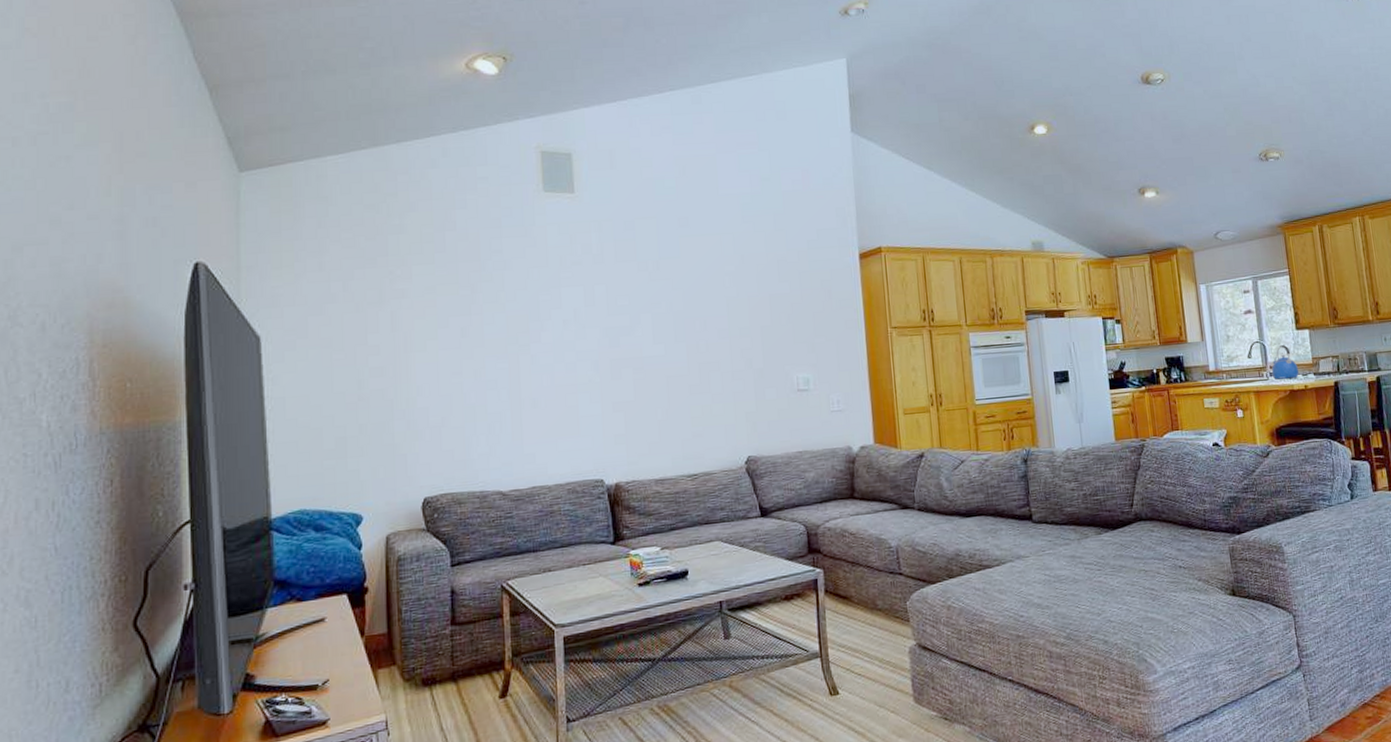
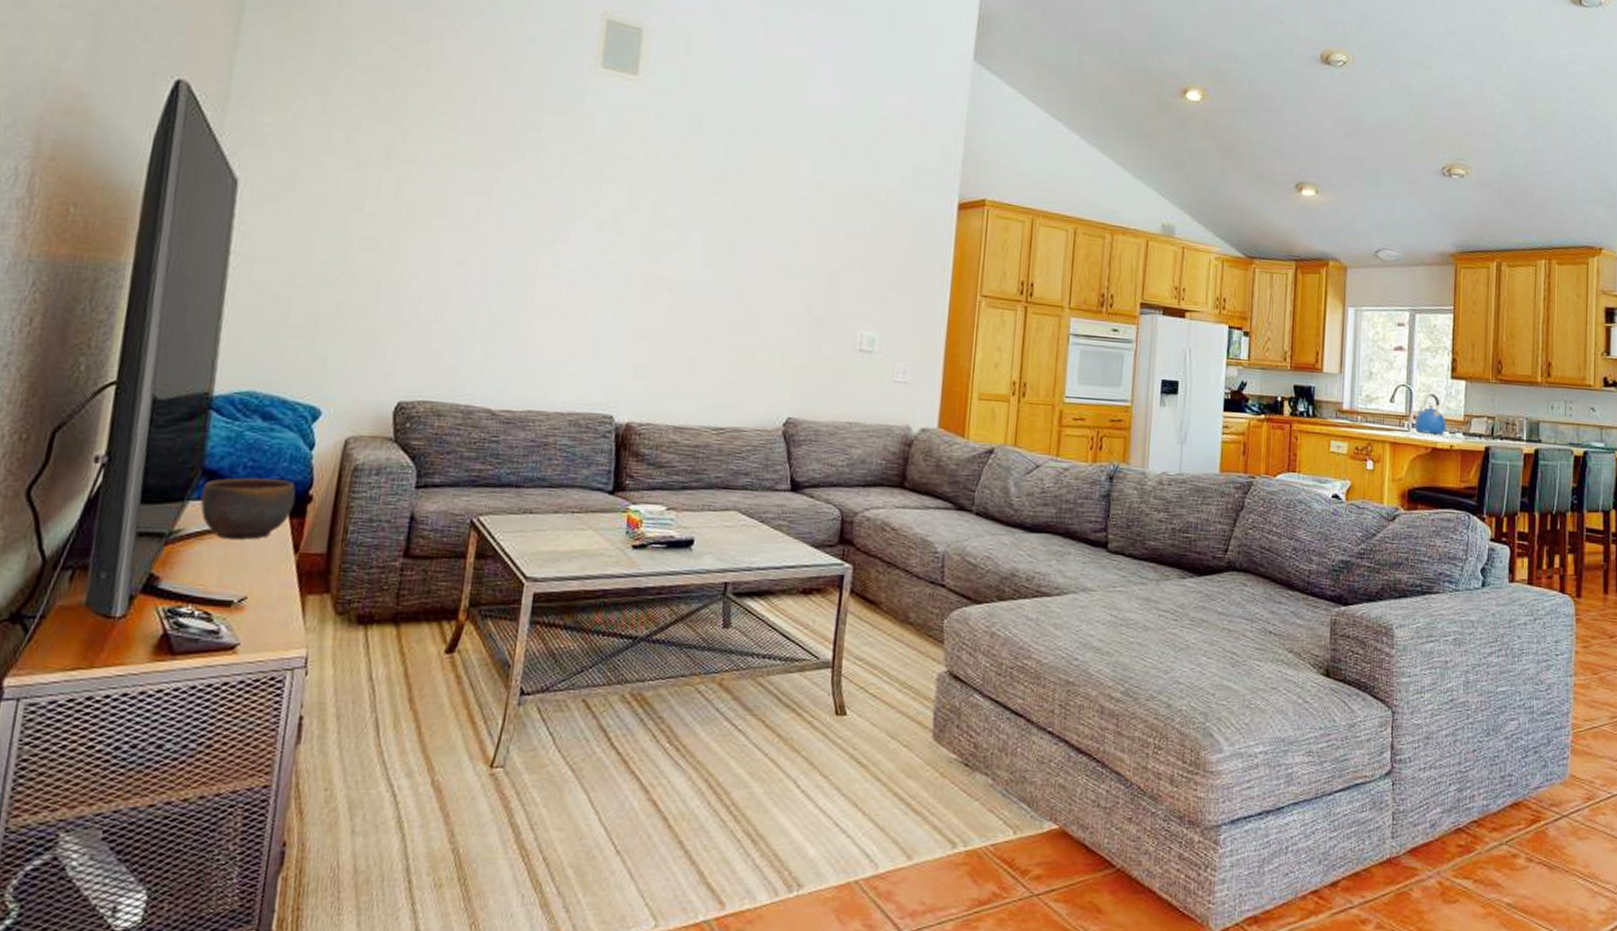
bowl: none [276,578,355,635] -> present [200,477,296,539]

